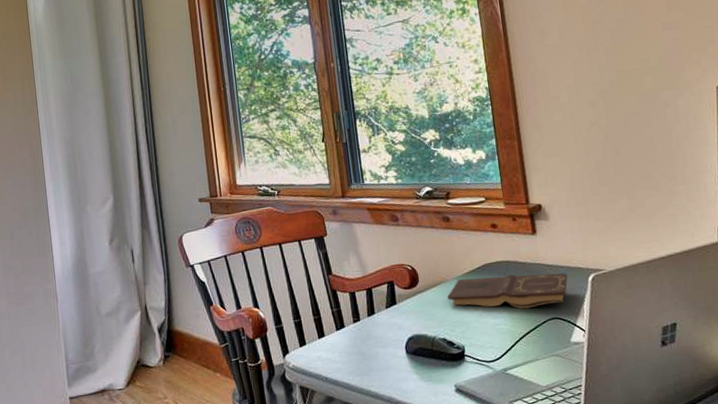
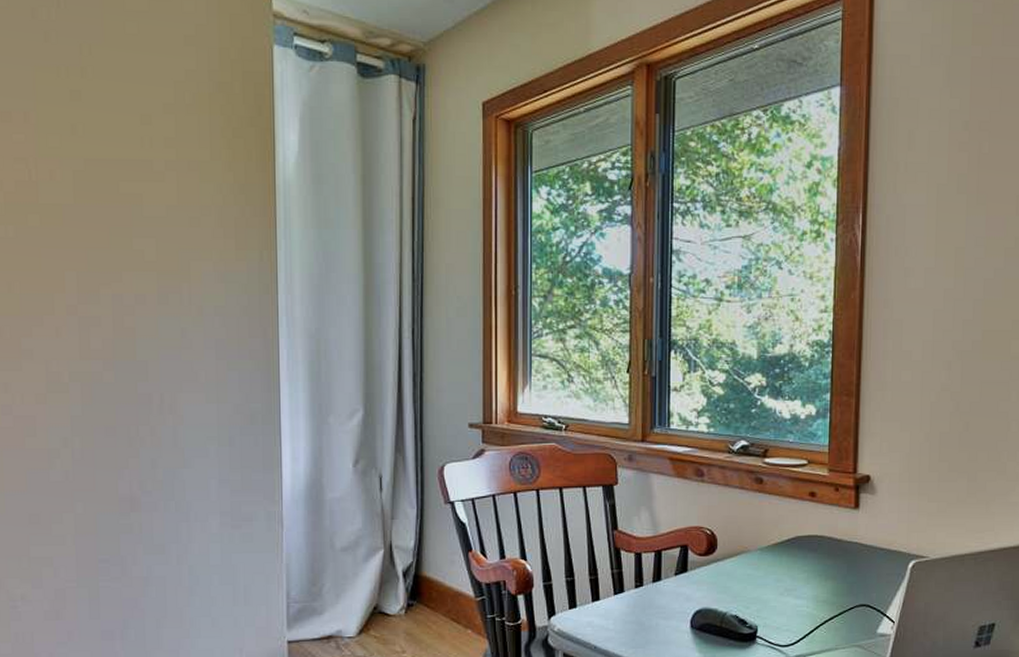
book: present [447,273,568,309] -> none [746,550,885,592]

